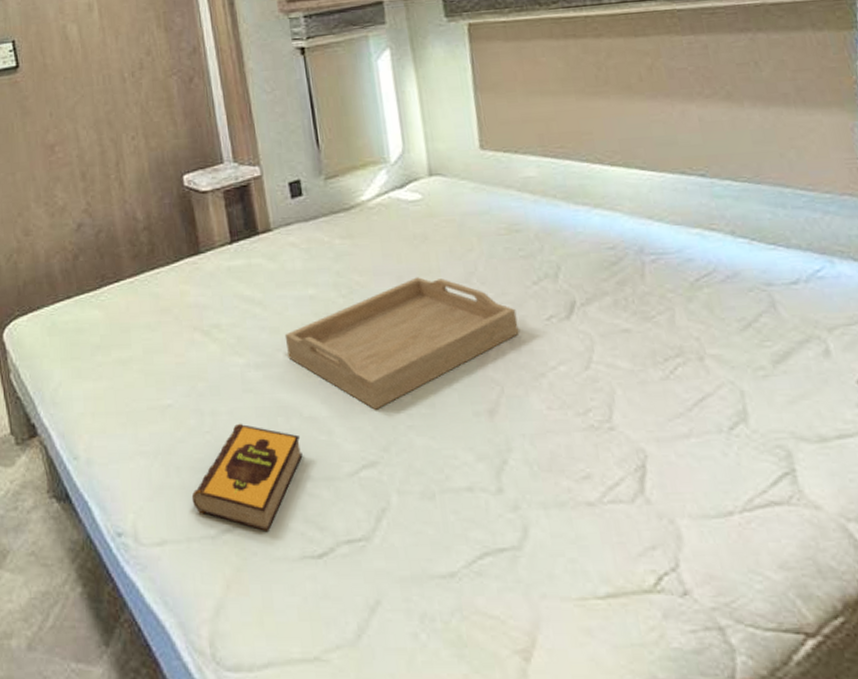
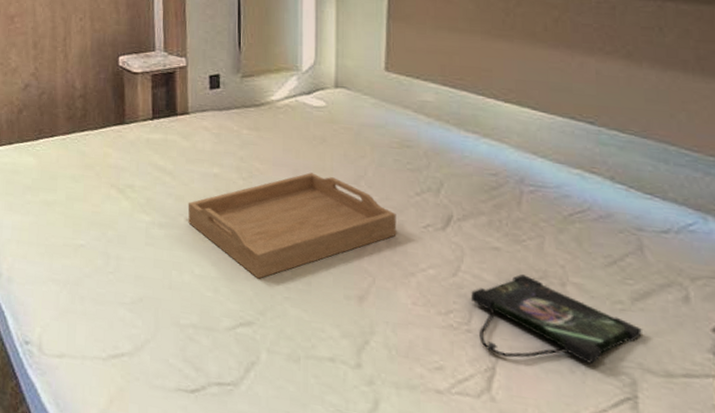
hardback book: present [191,423,303,531] -> none [90,269,190,363]
photo frame: none [607,355,789,452] -> present [471,274,642,364]

